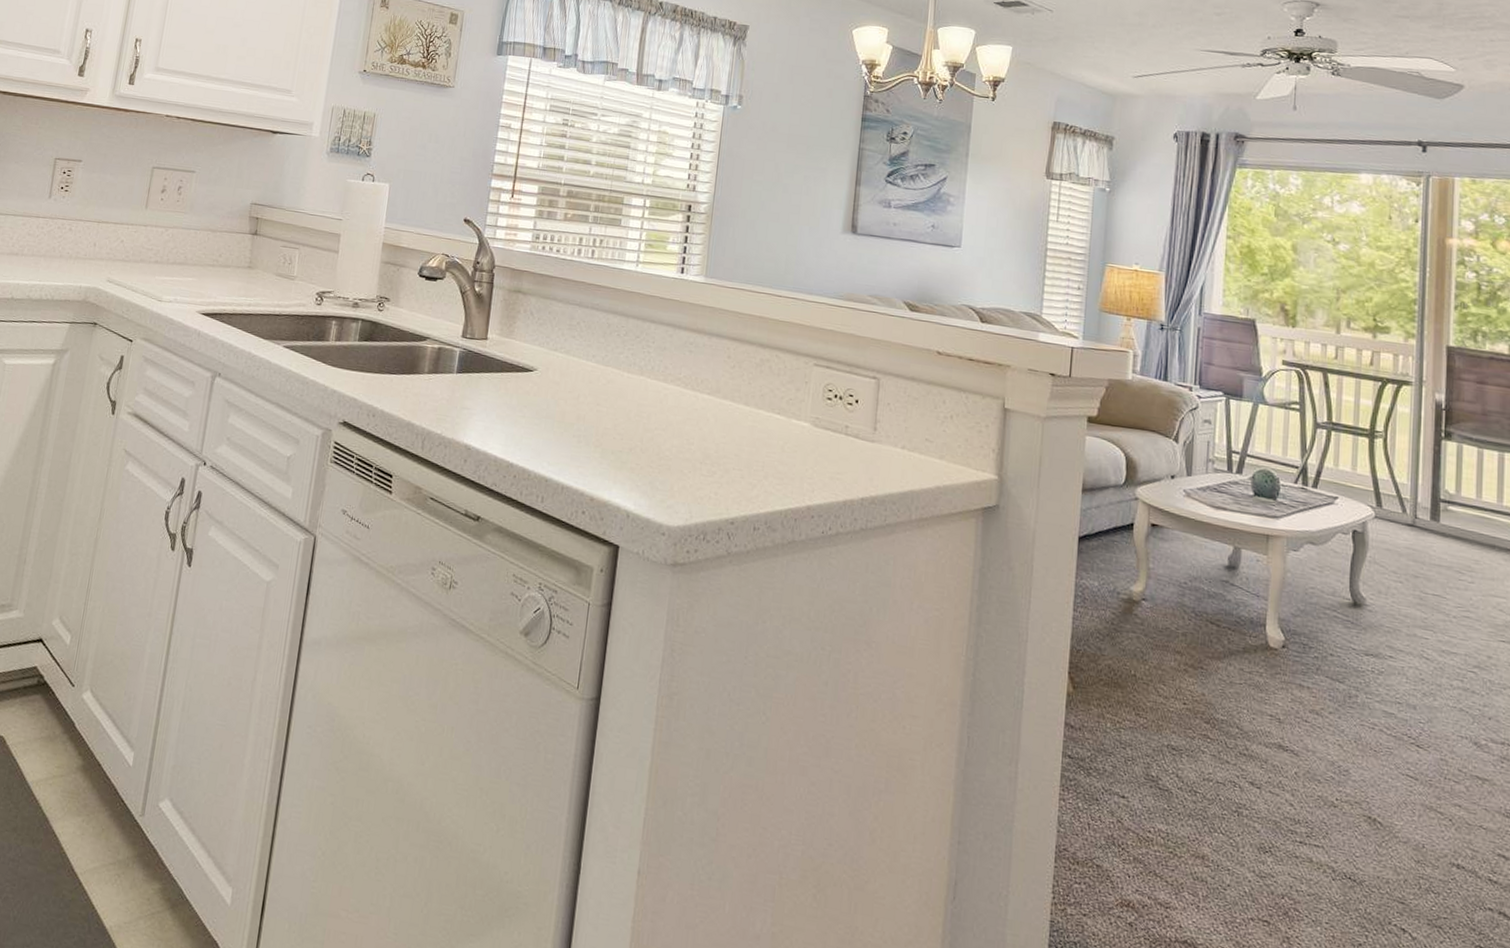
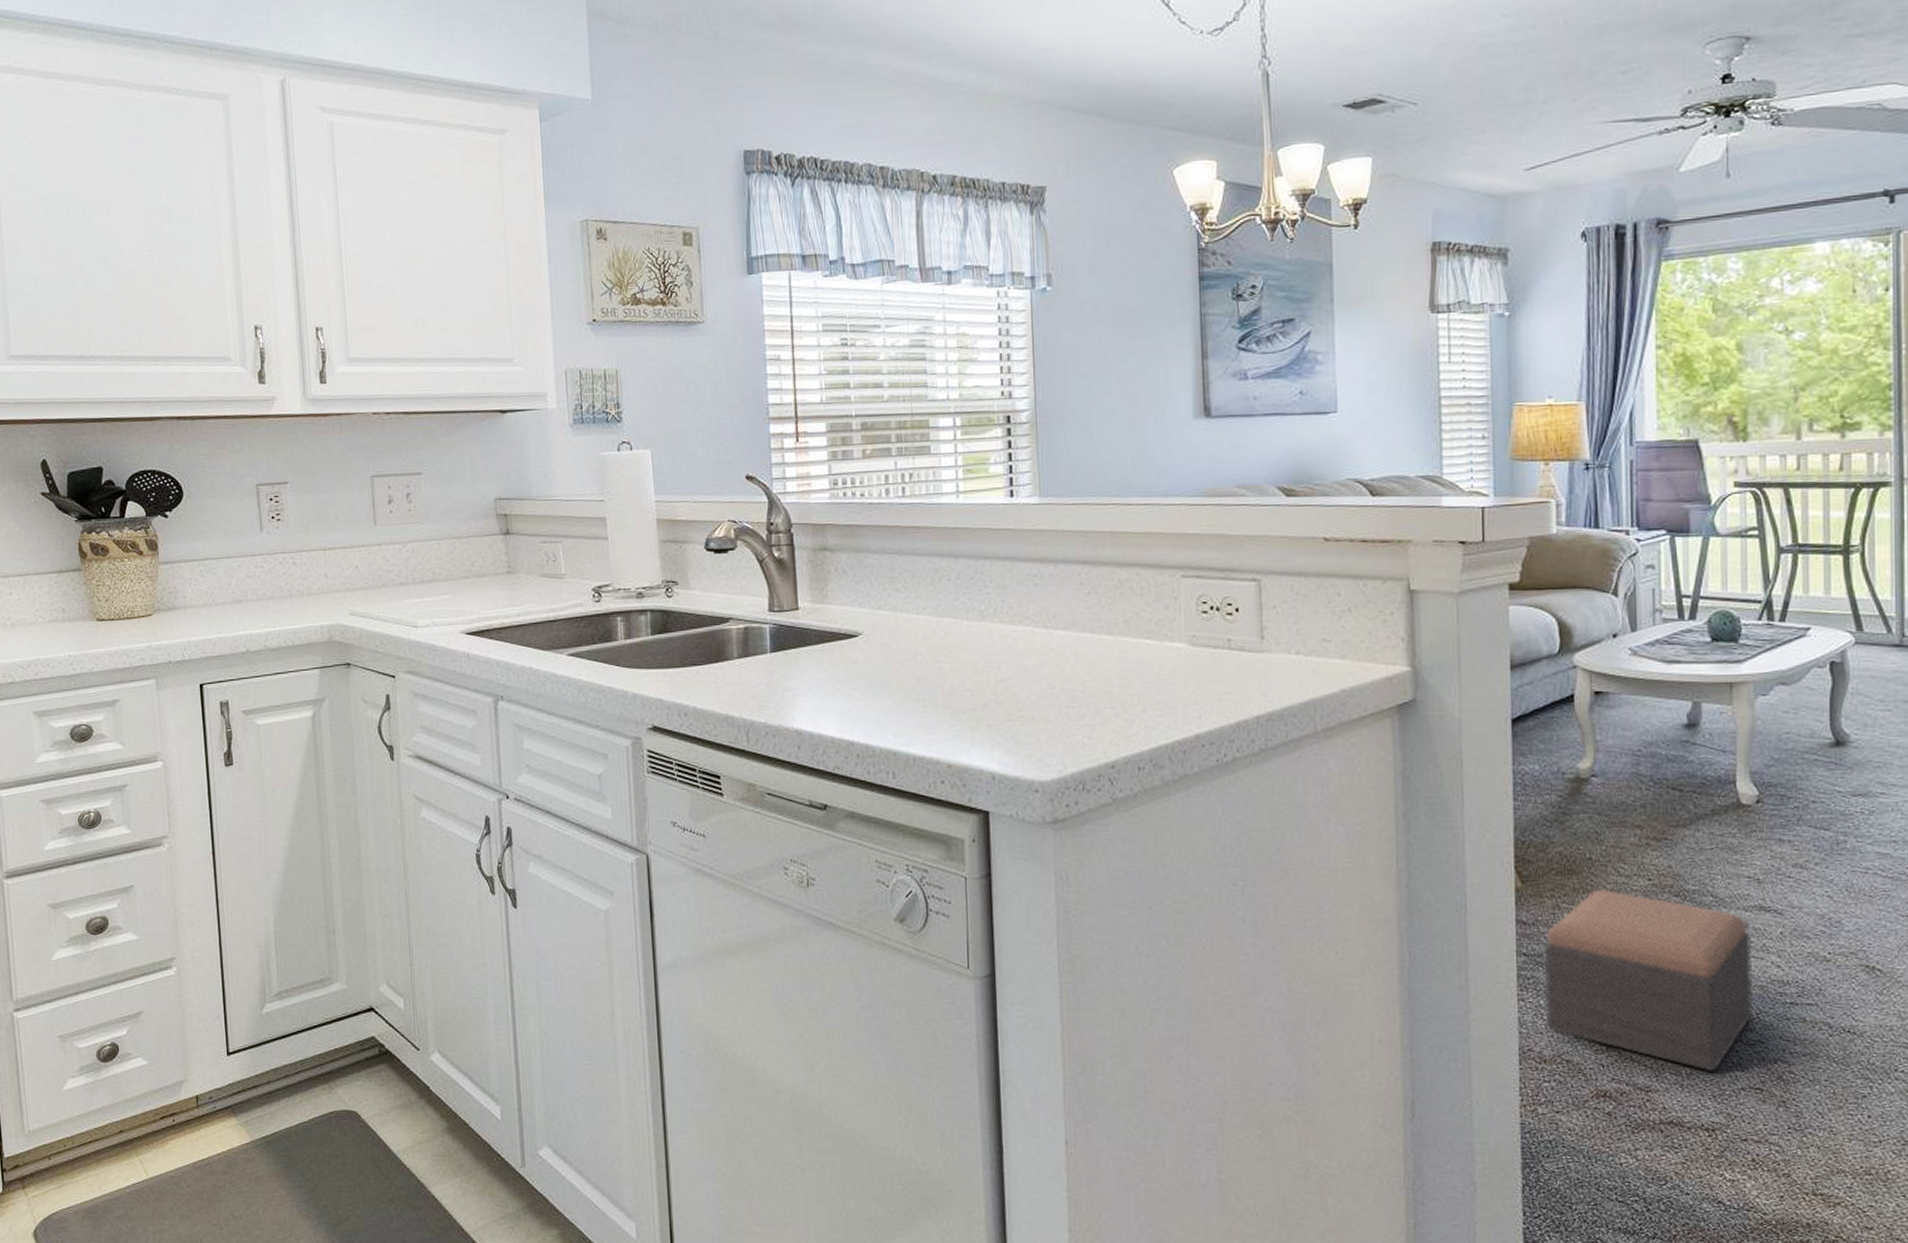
footstool: none [1082,705,1269,898] -> present [1545,890,1754,1072]

